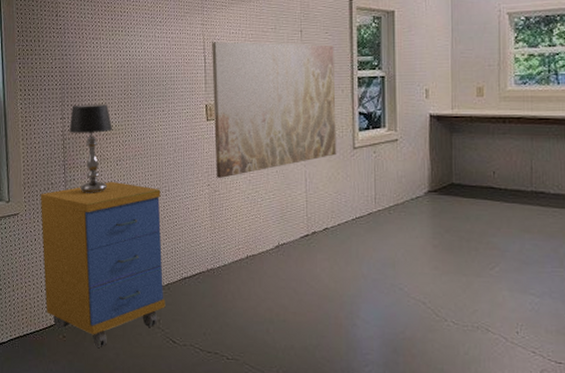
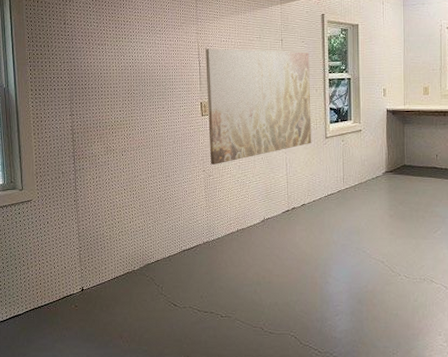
storage cabinet: present [40,181,166,347] -> none [51,169,167,314]
table lamp: present [69,104,113,193] -> none [78,102,118,180]

